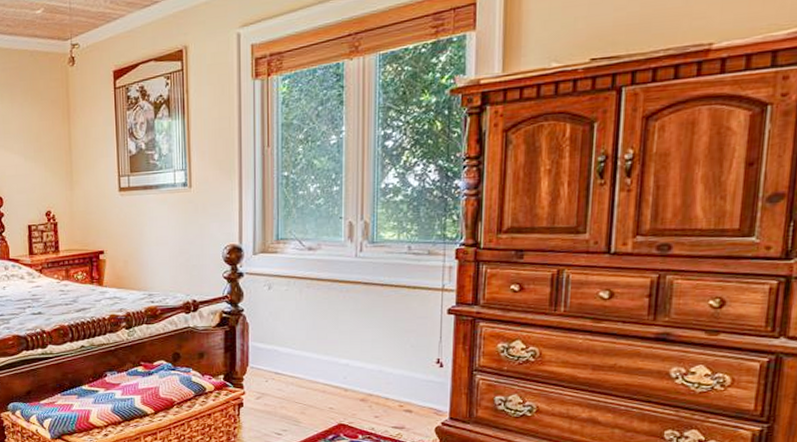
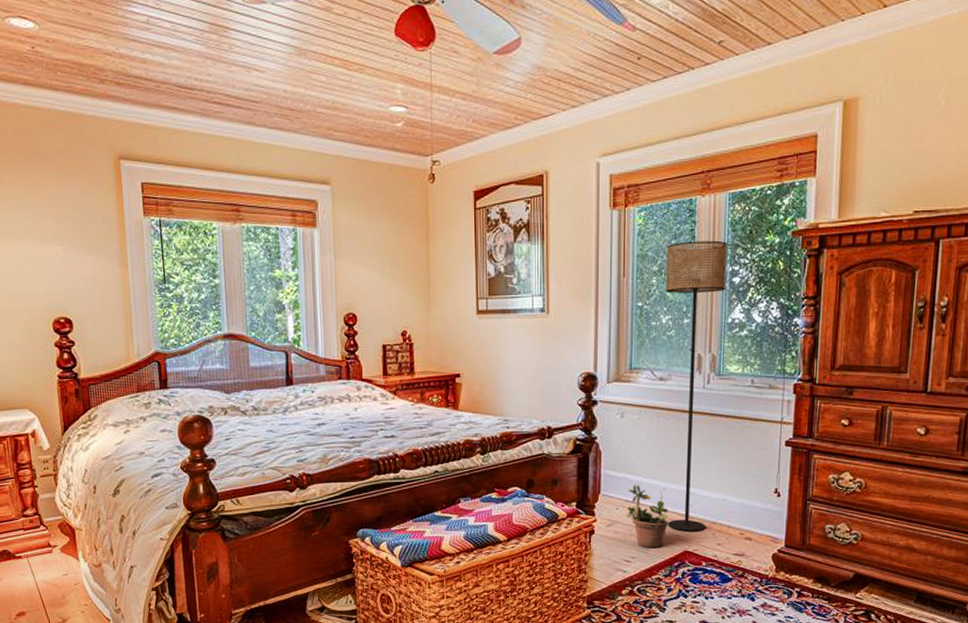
potted plant: none [276,356,322,421] -> present [626,484,669,548]
floor lamp: none [312,104,379,404] -> present [665,240,728,531]

